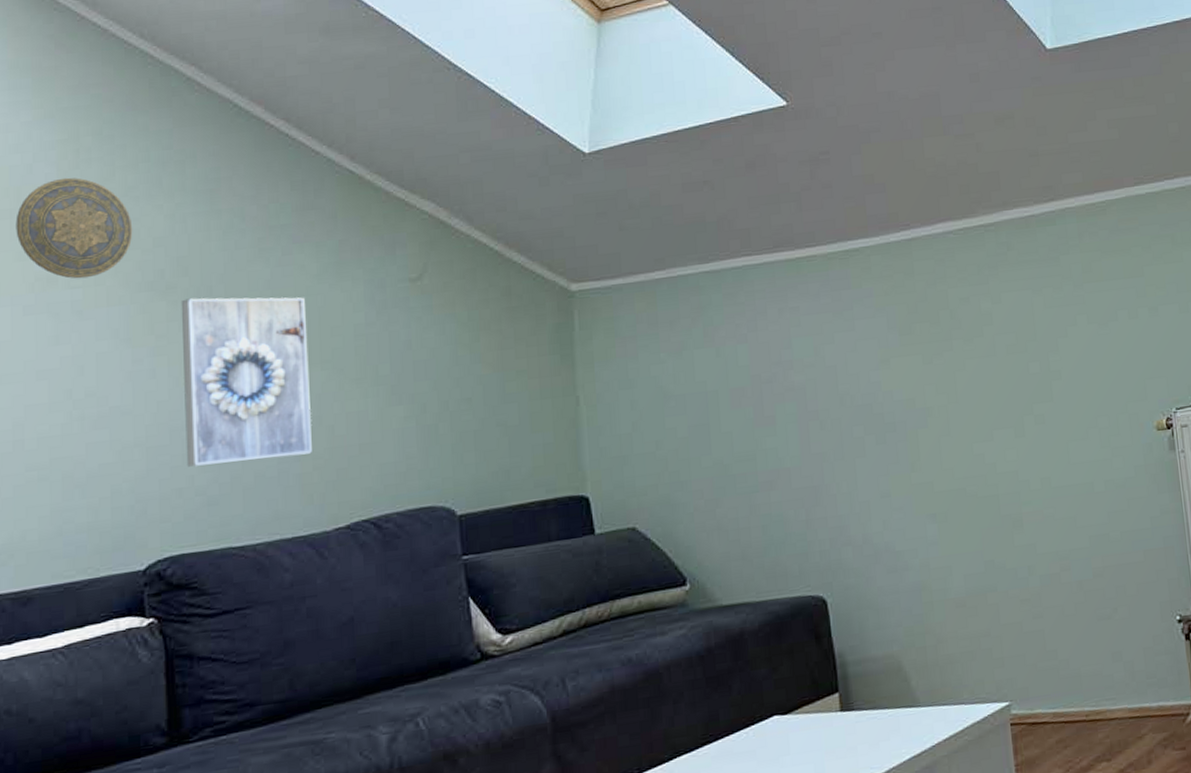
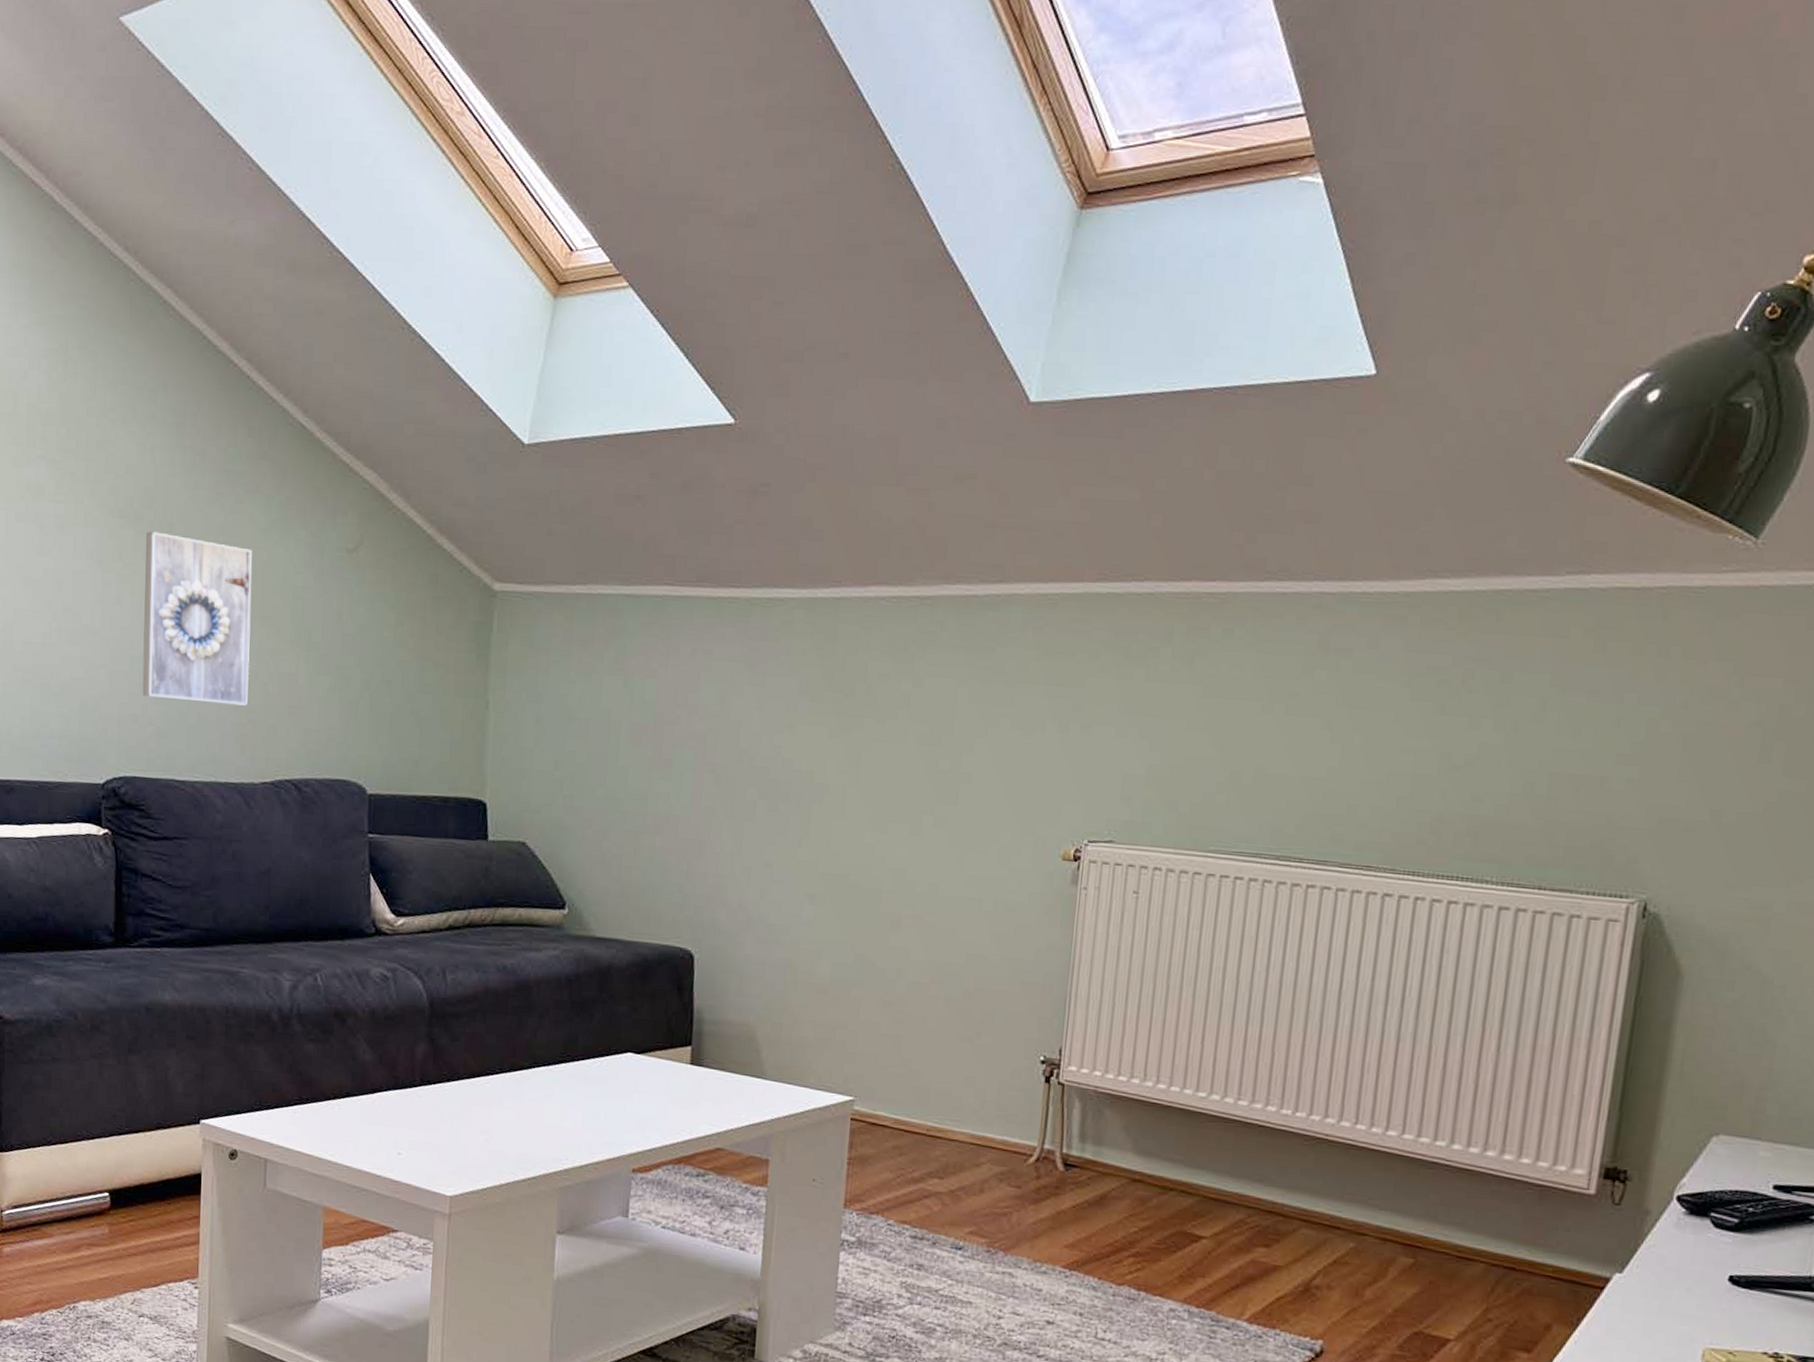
decorative plate: present [15,177,133,279] -> none [12,389,109,495]

